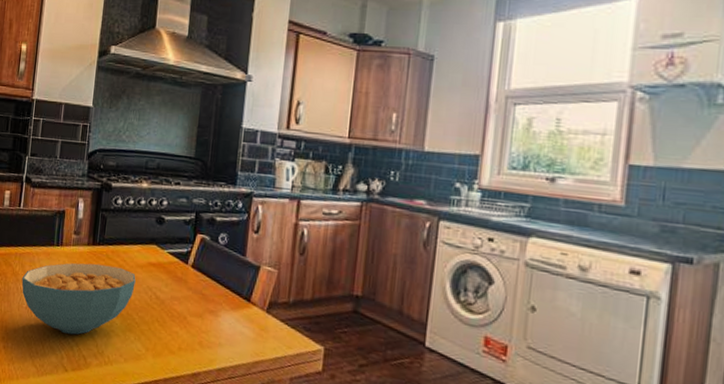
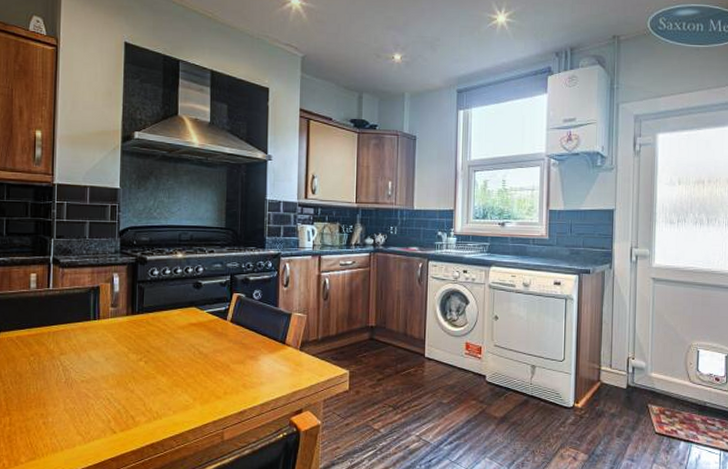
cereal bowl: present [21,263,136,335] -> none [58,331,178,399]

